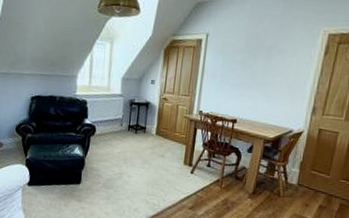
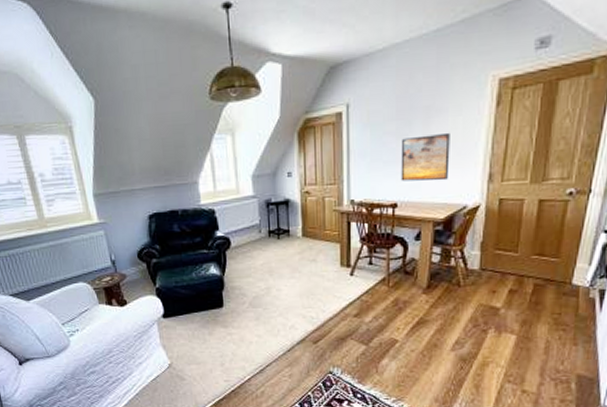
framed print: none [242,68,286,107] -> present [401,132,450,181]

